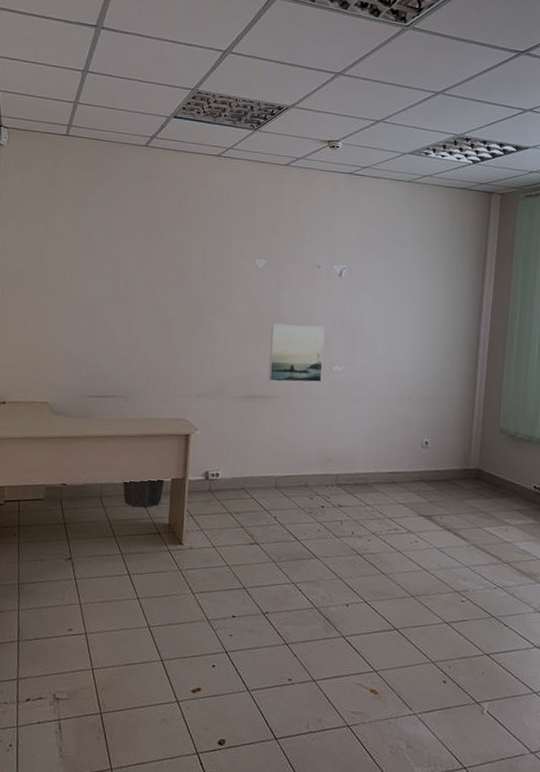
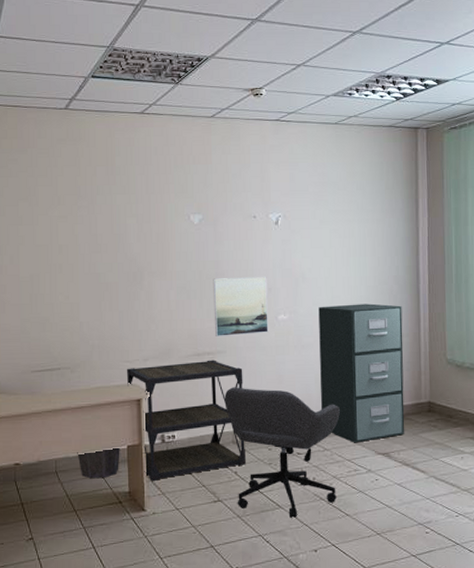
shelf unit: none [178,403,293,516] -> present [126,360,246,481]
office chair: none [271,432,386,570] -> present [224,387,340,518]
filing cabinet: none [367,361,459,502] -> present [318,303,405,443]

